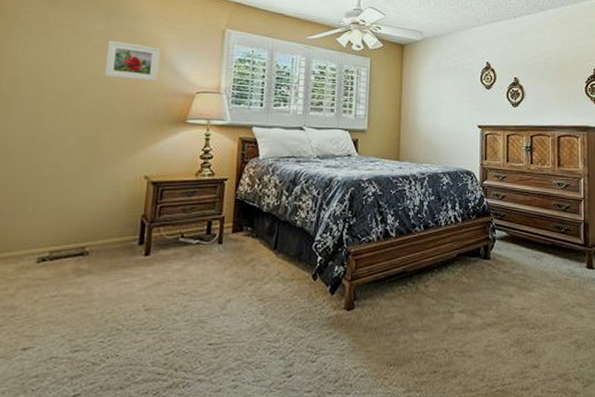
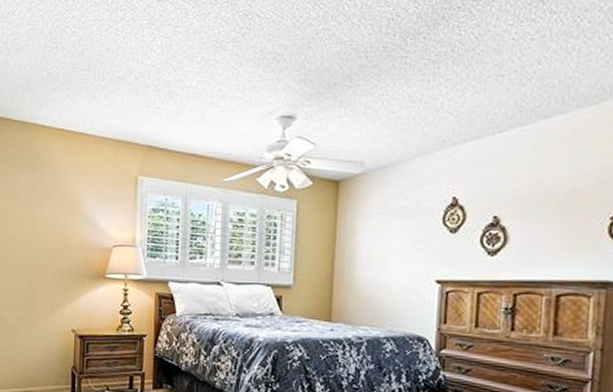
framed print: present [104,40,160,82] -> none [31,196,78,236]

